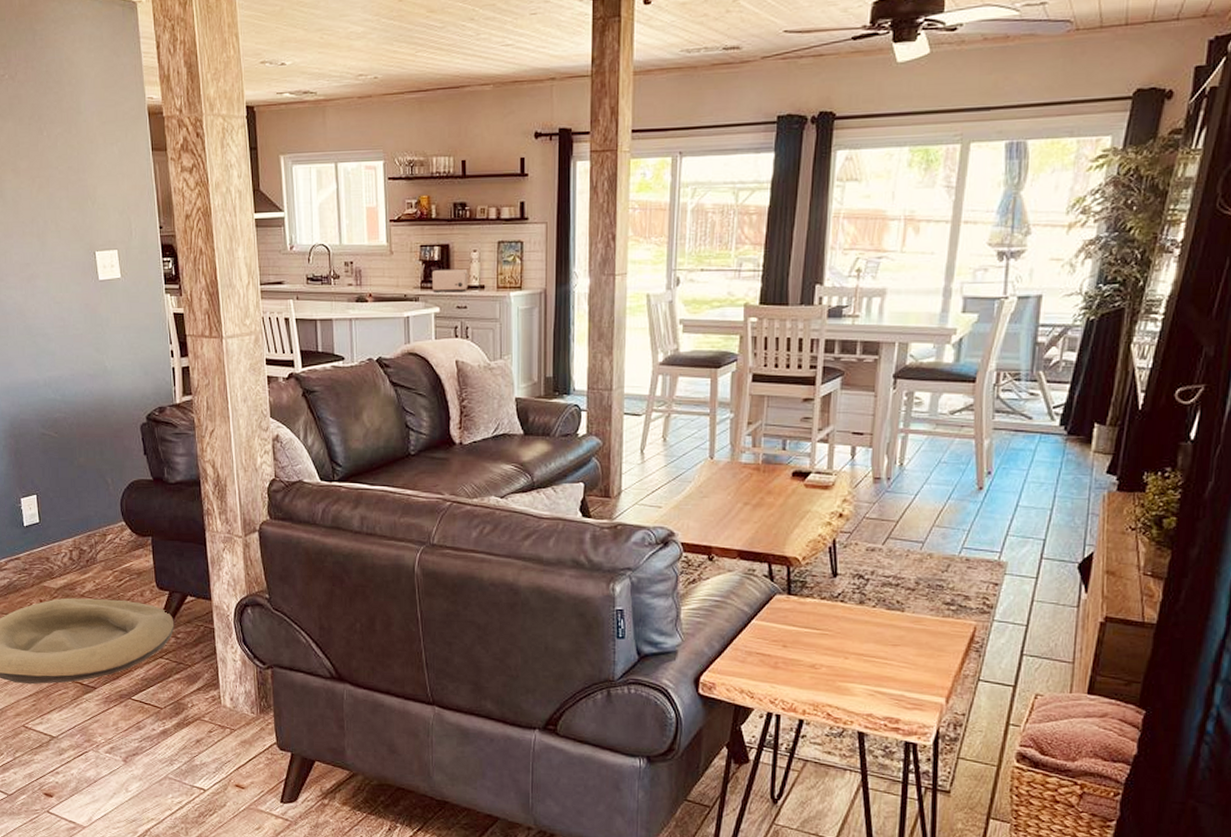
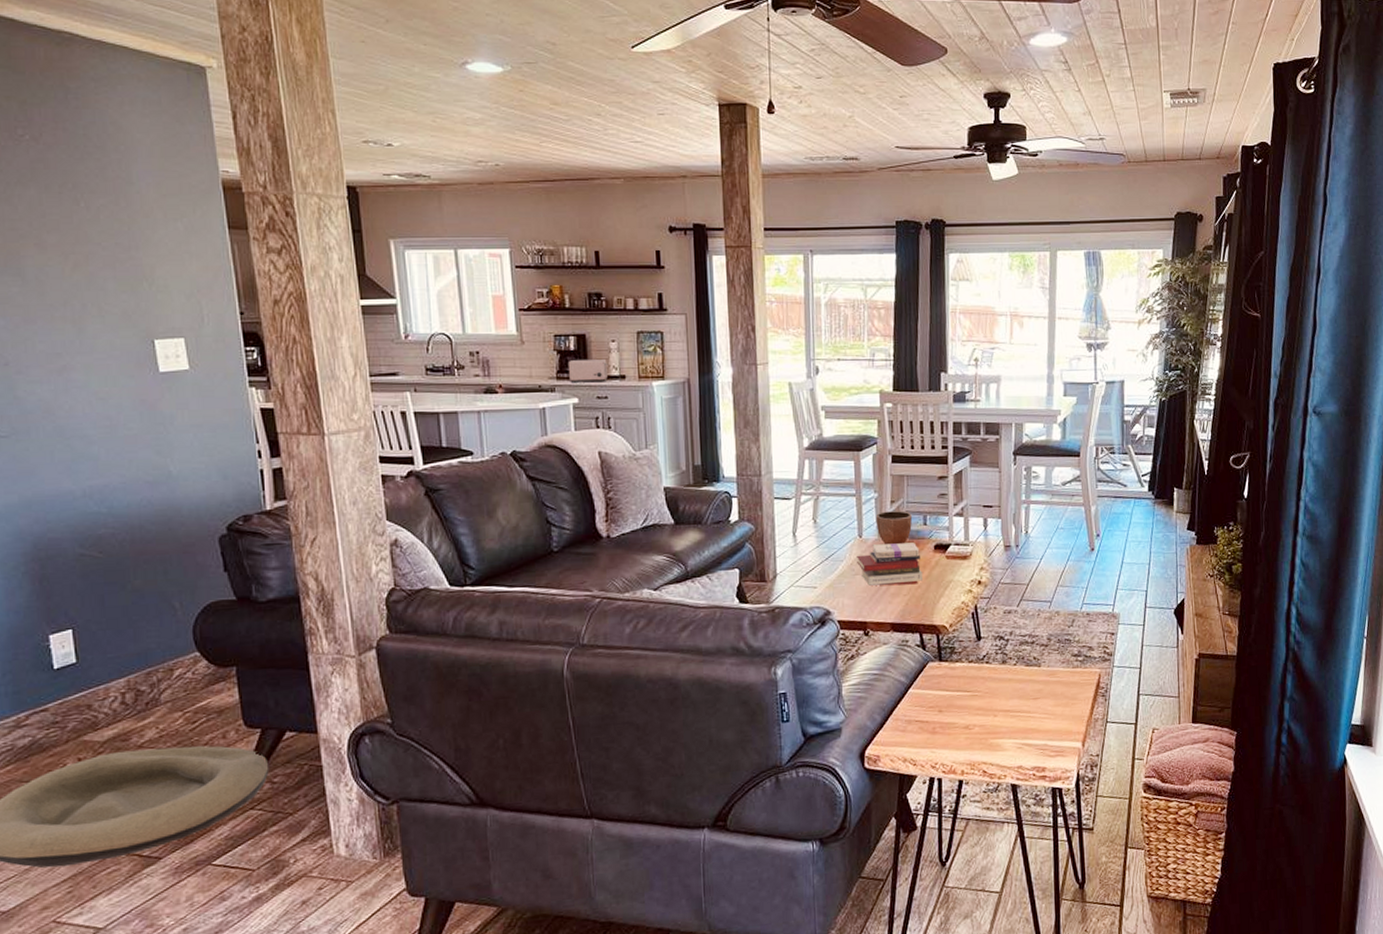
books: none [706,467,776,512] -> present [857,542,922,586]
decorative bowl: none [729,433,769,469] -> present [875,511,912,545]

